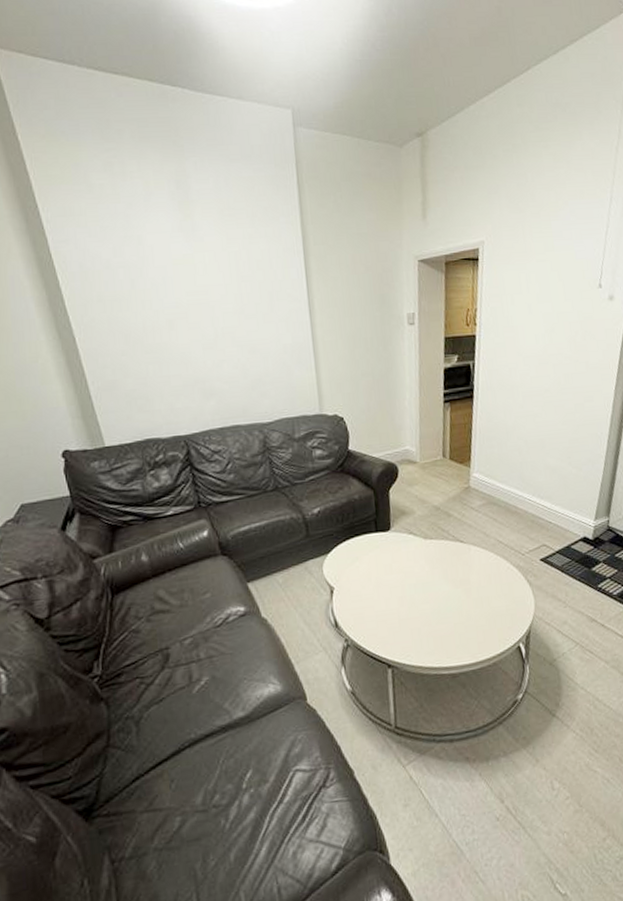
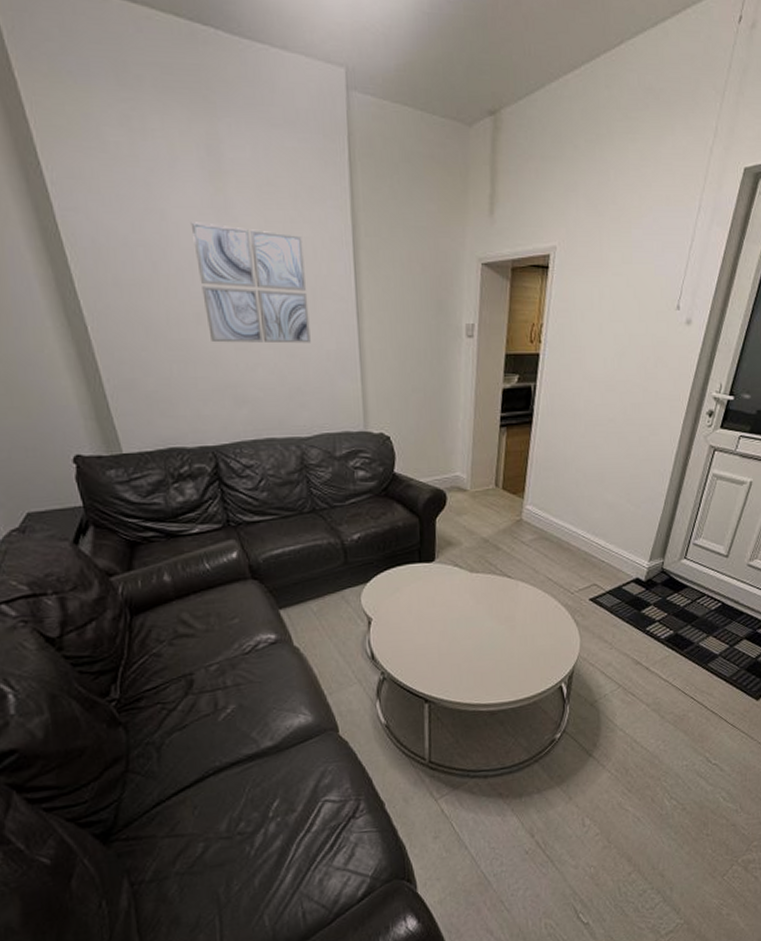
wall art: none [163,244,269,345] -> present [190,222,311,344]

